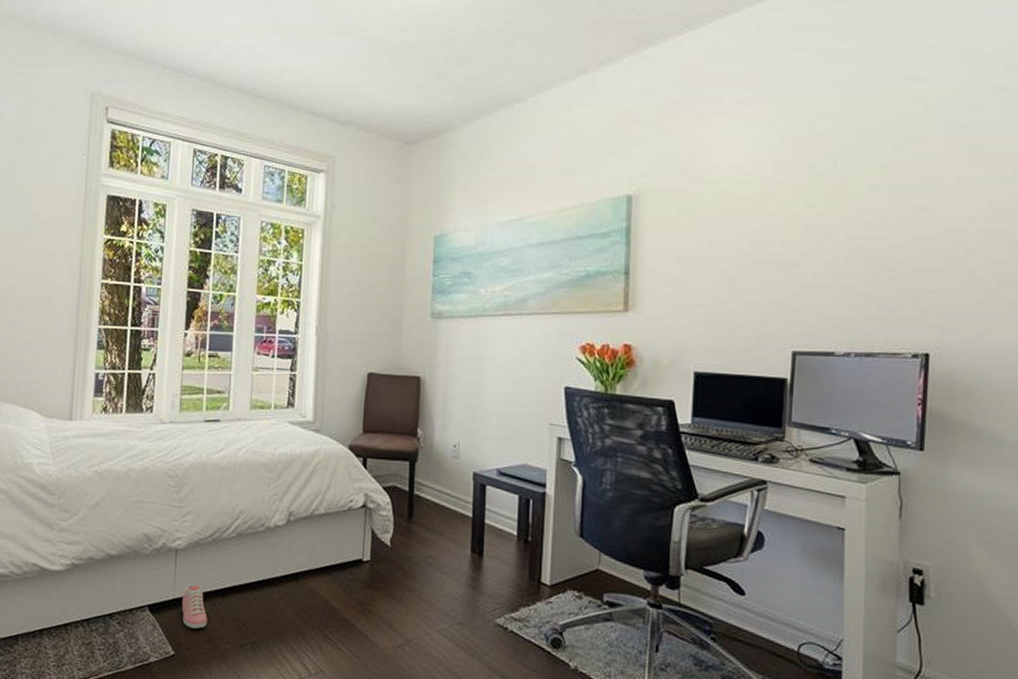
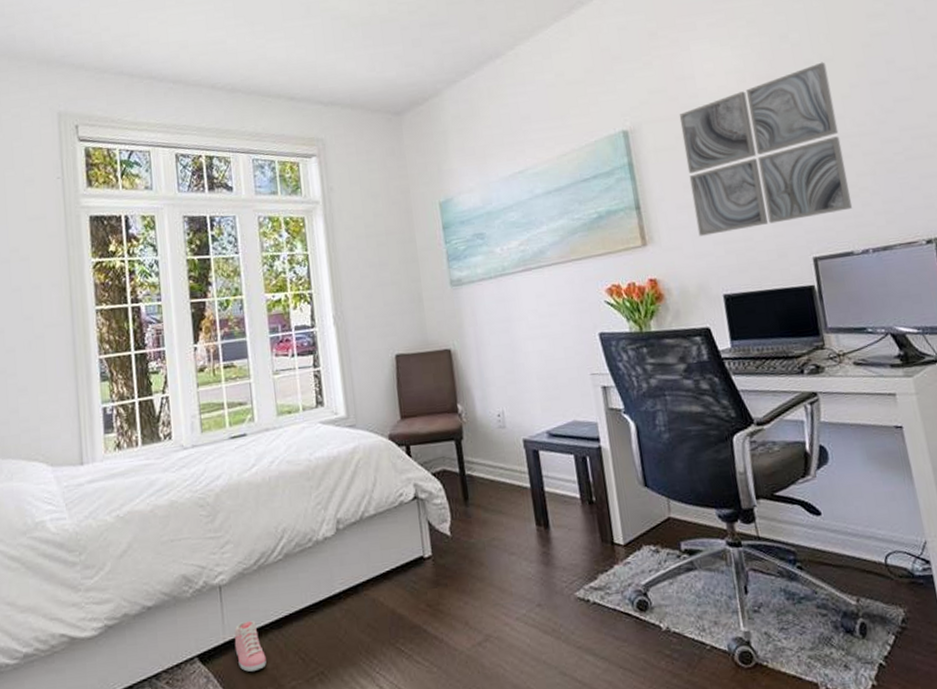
wall art: none [682,157,849,312] -> present [679,62,853,236]

